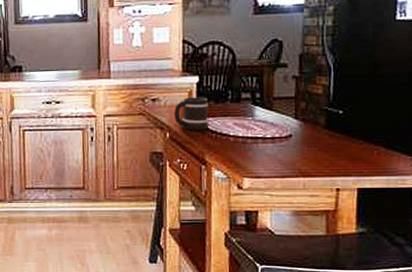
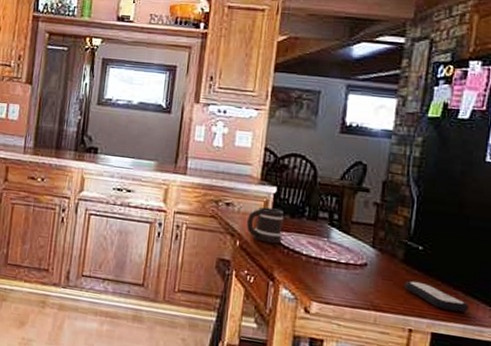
remote control: none [329,143,391,166] -> present [405,280,469,313]

